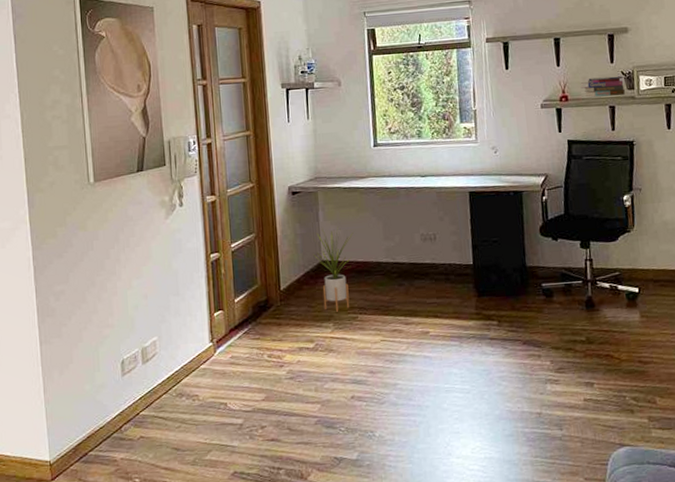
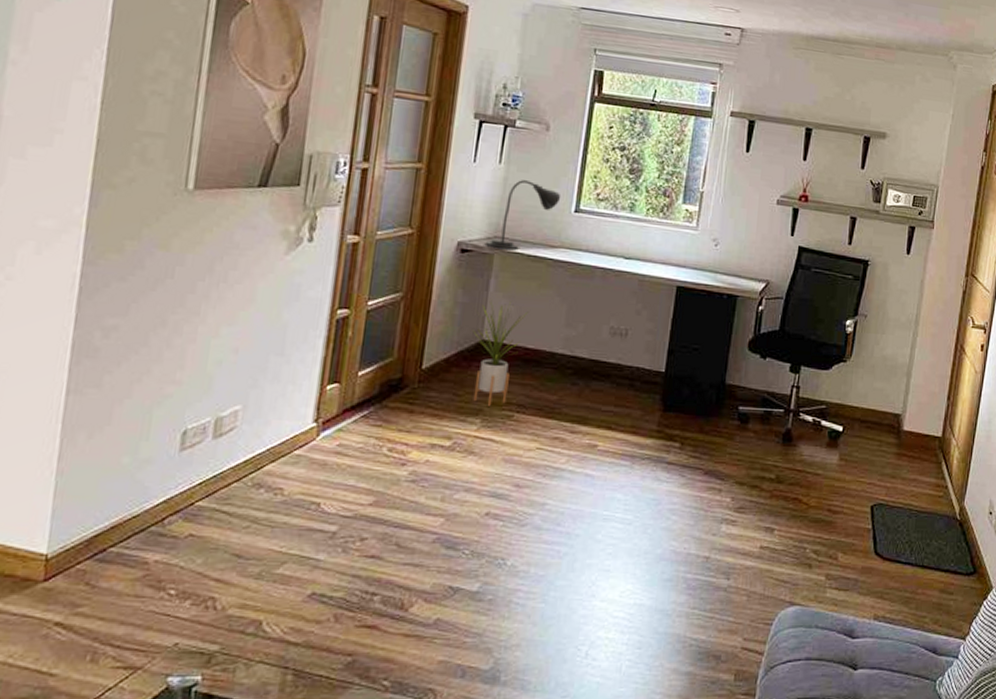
desk lamp: none [308,128,361,187] -> present [483,180,562,251]
books: present [580,76,625,98] -> none [824,180,871,207]

